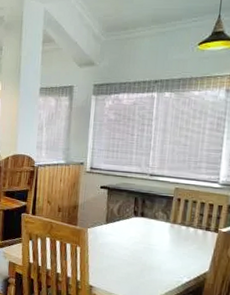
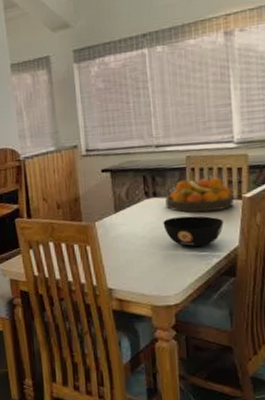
bowl: none [145,236,199,266] -> present [163,216,224,247]
fruit bowl: none [150,207,211,239] -> present [165,177,234,213]

